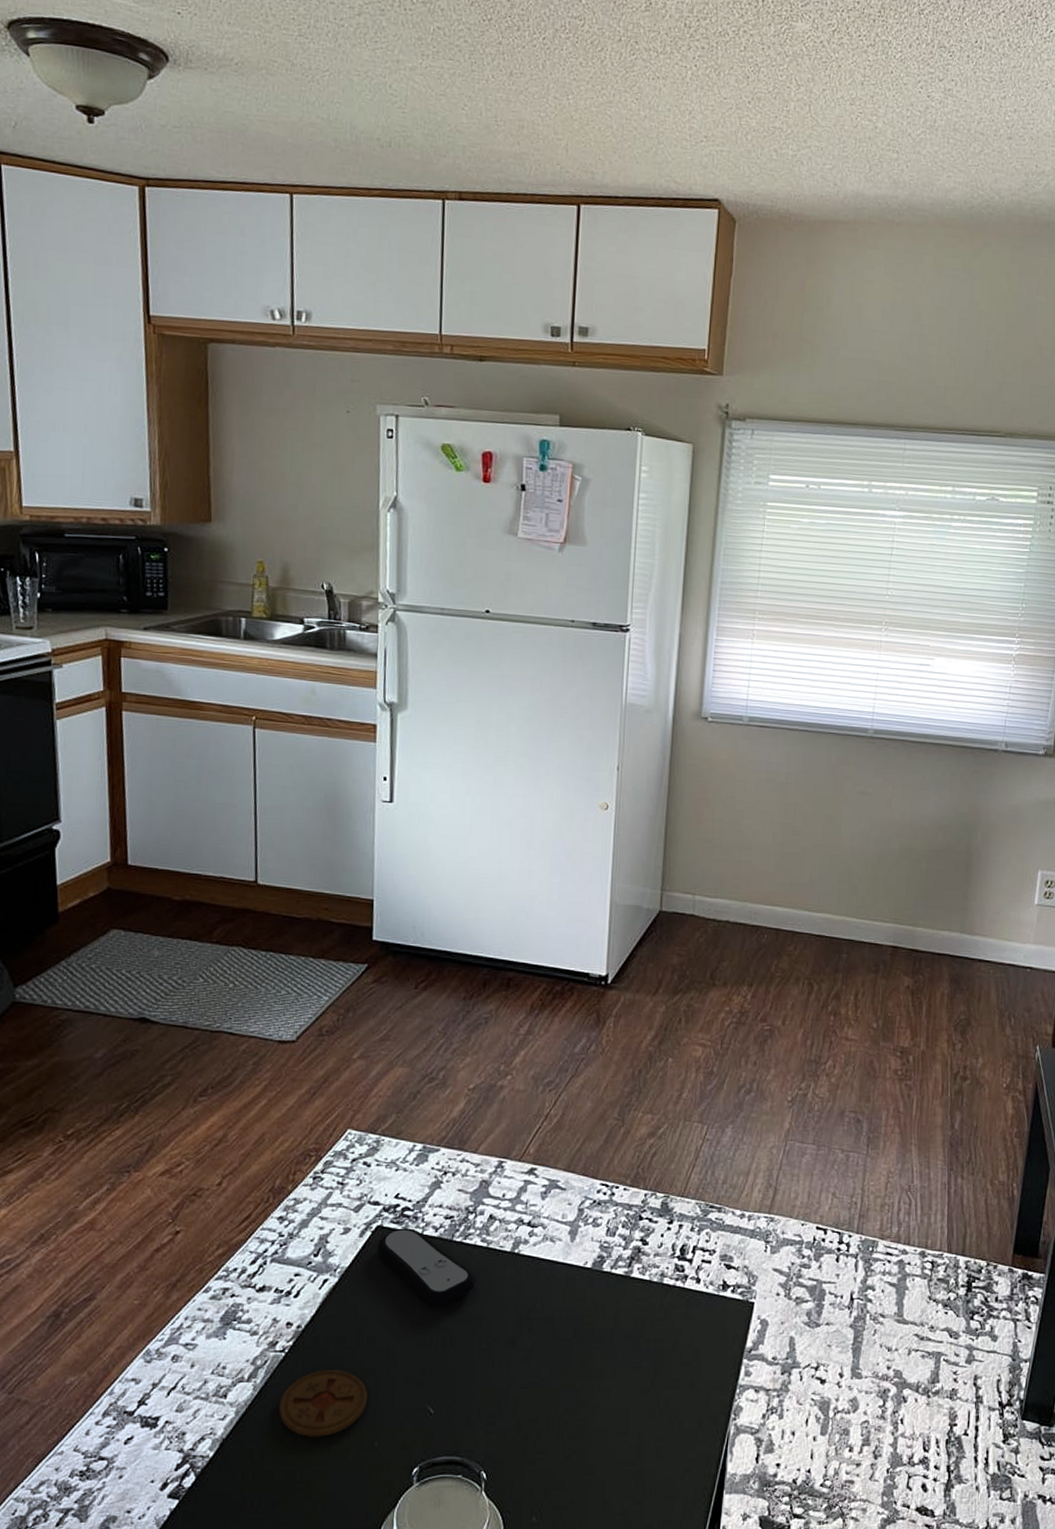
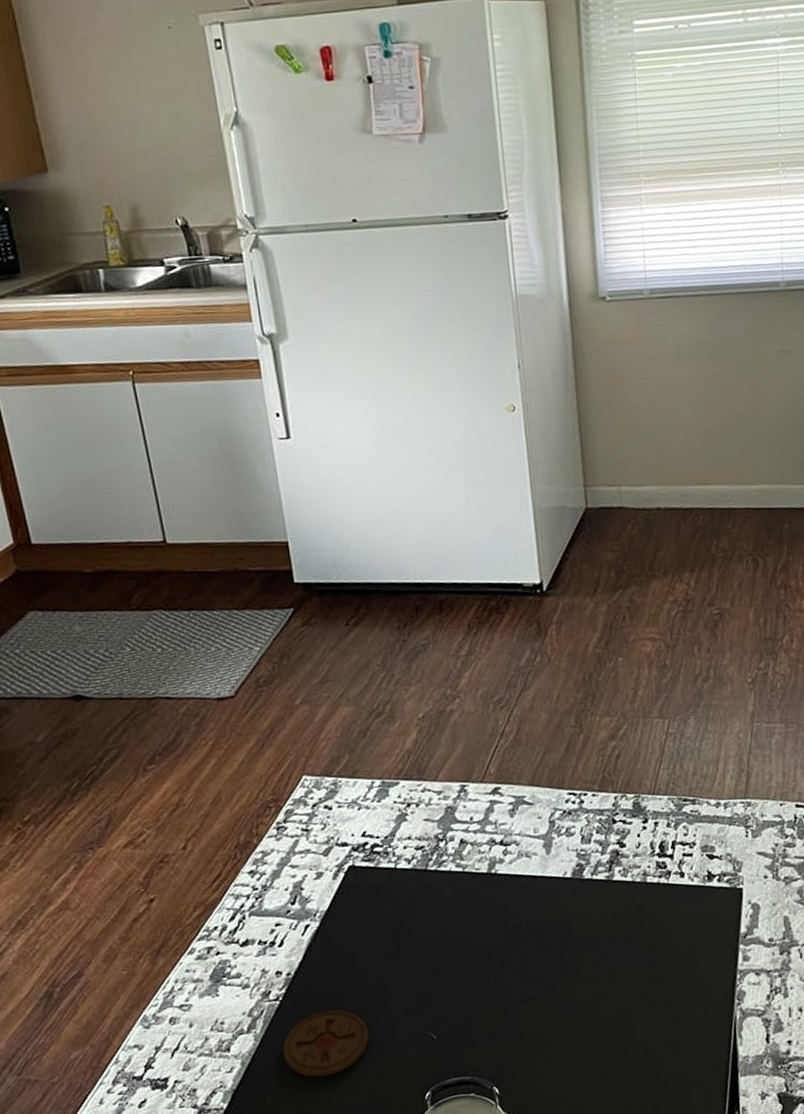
remote control: present [377,1228,476,1305] -> none [352,863,457,935]

